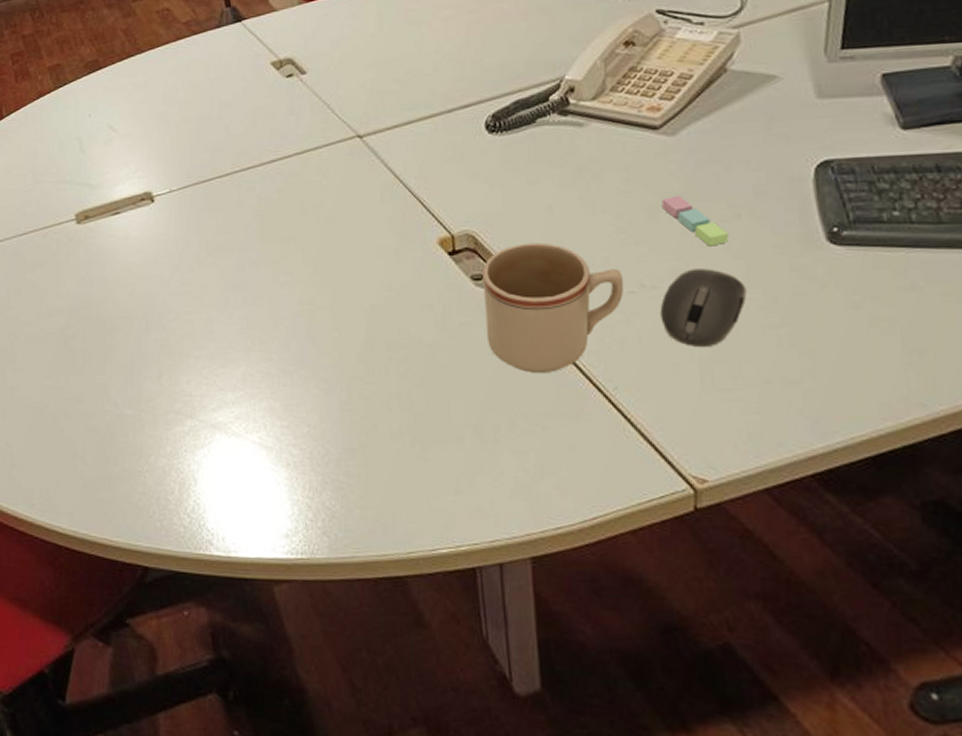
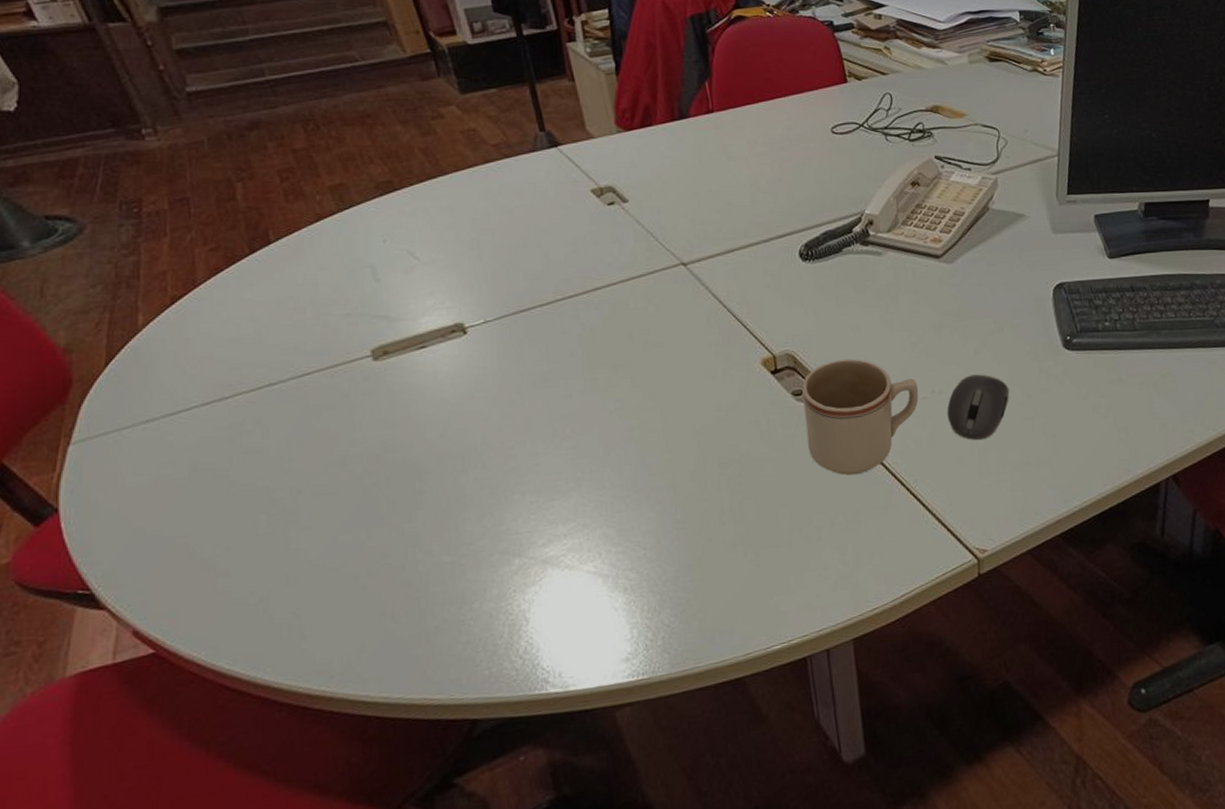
sticky notes: present [661,195,729,246] -> none [944,313,996,356]

